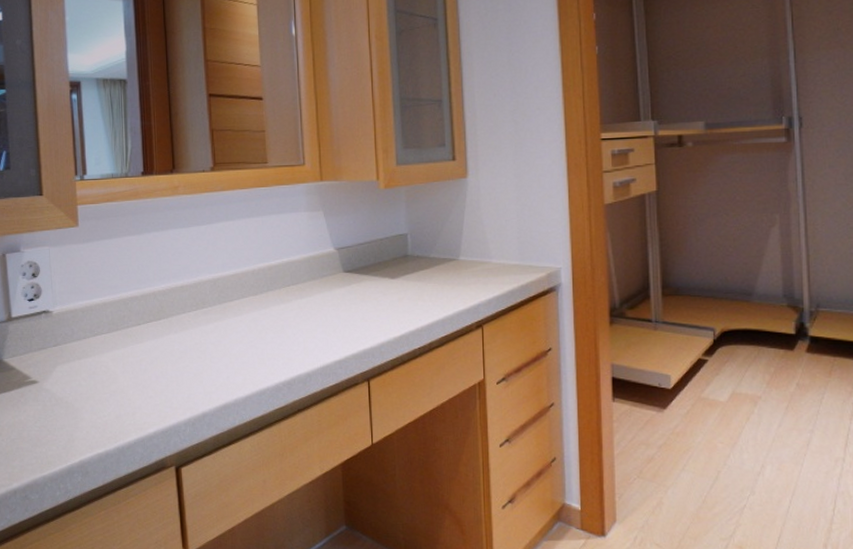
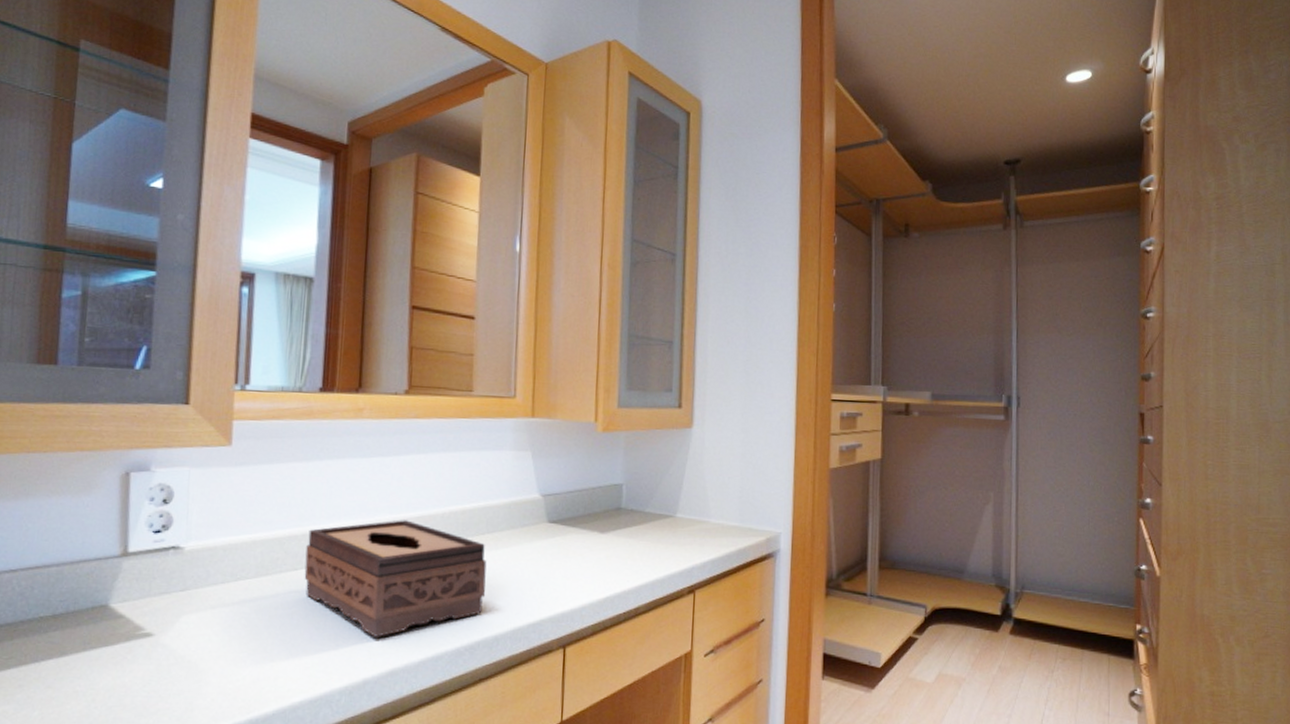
tissue box: none [145,278,296,377] -> present [304,520,487,637]

